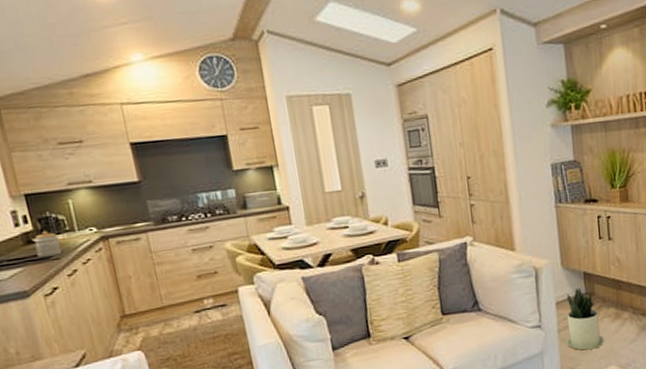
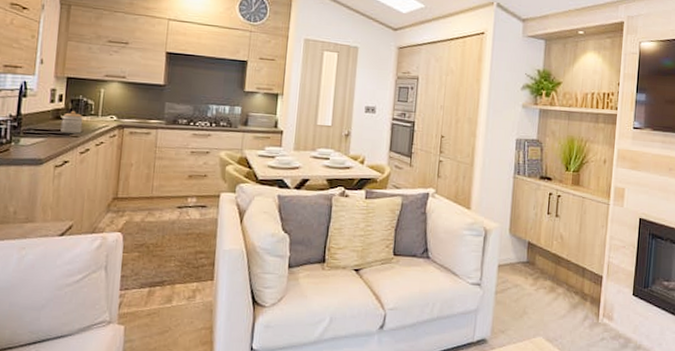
planter: present [565,287,604,351] -> none [500,255,536,317]

